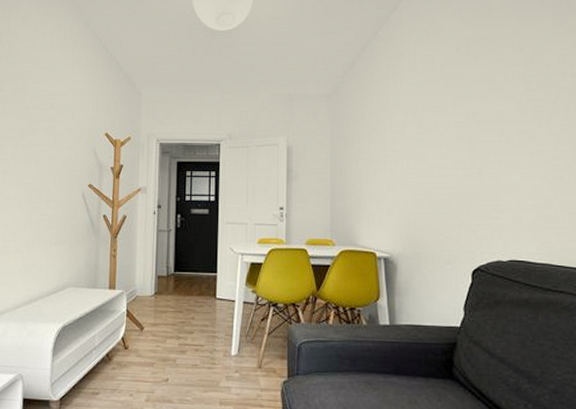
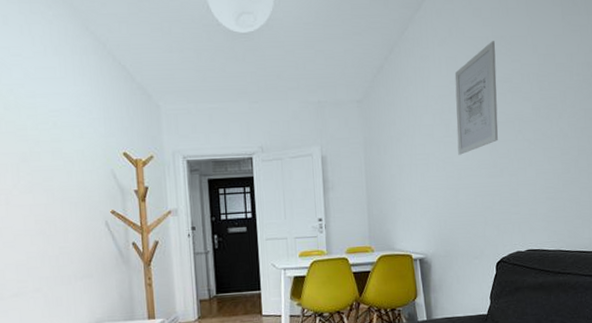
wall art: none [430,41,478,153] -> present [454,41,498,155]

